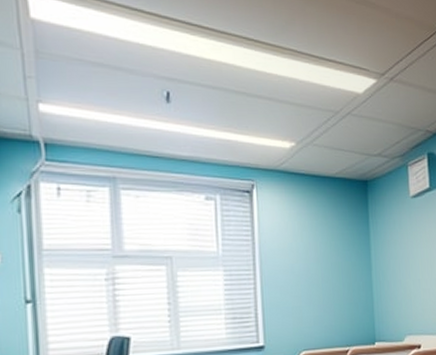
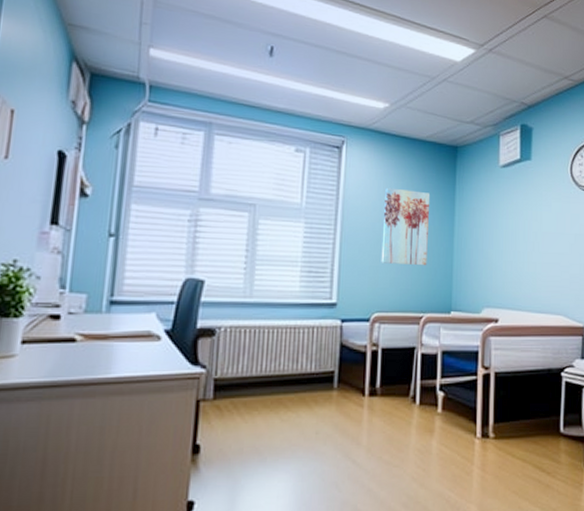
wall art: none [300,227,348,303] -> present [381,187,431,266]

